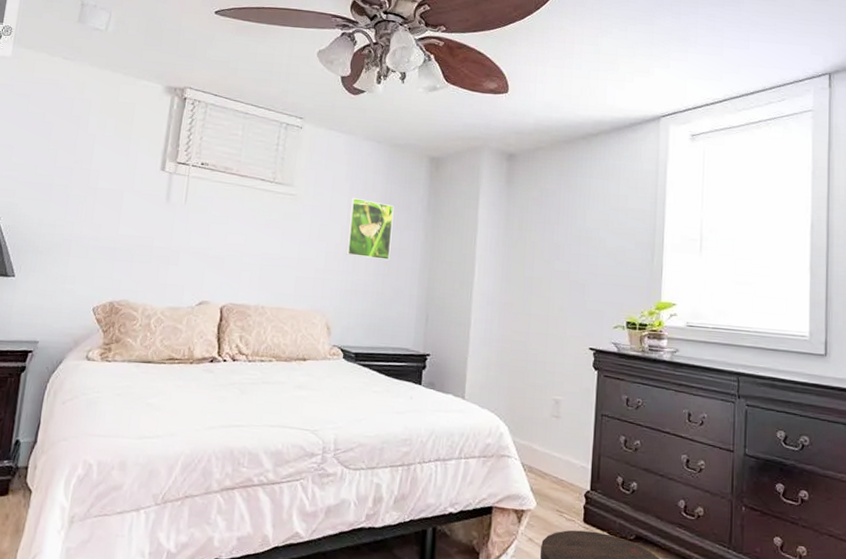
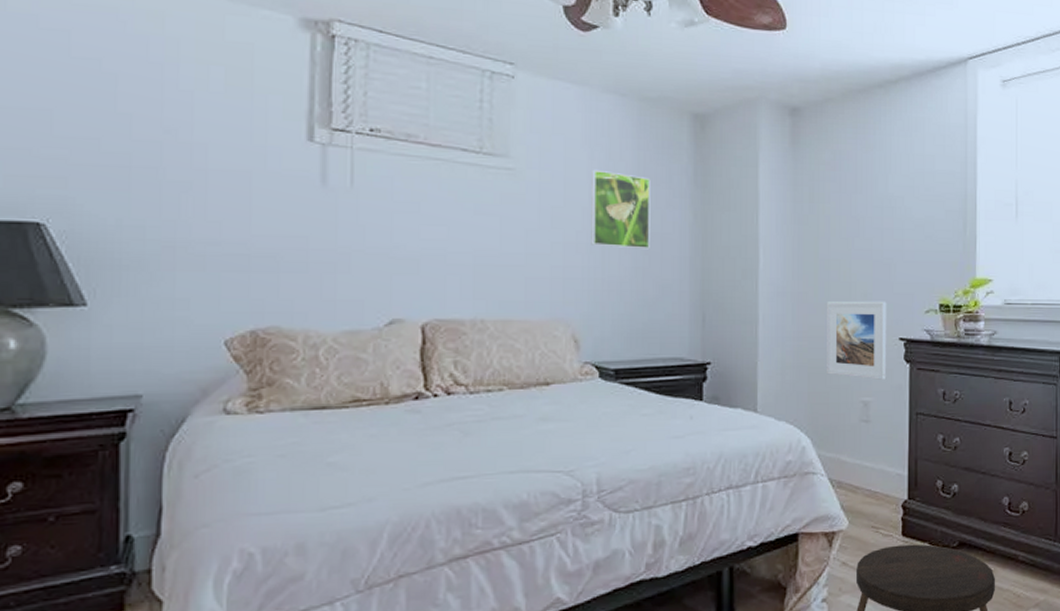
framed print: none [525,312,580,382] -> present [827,301,887,380]

